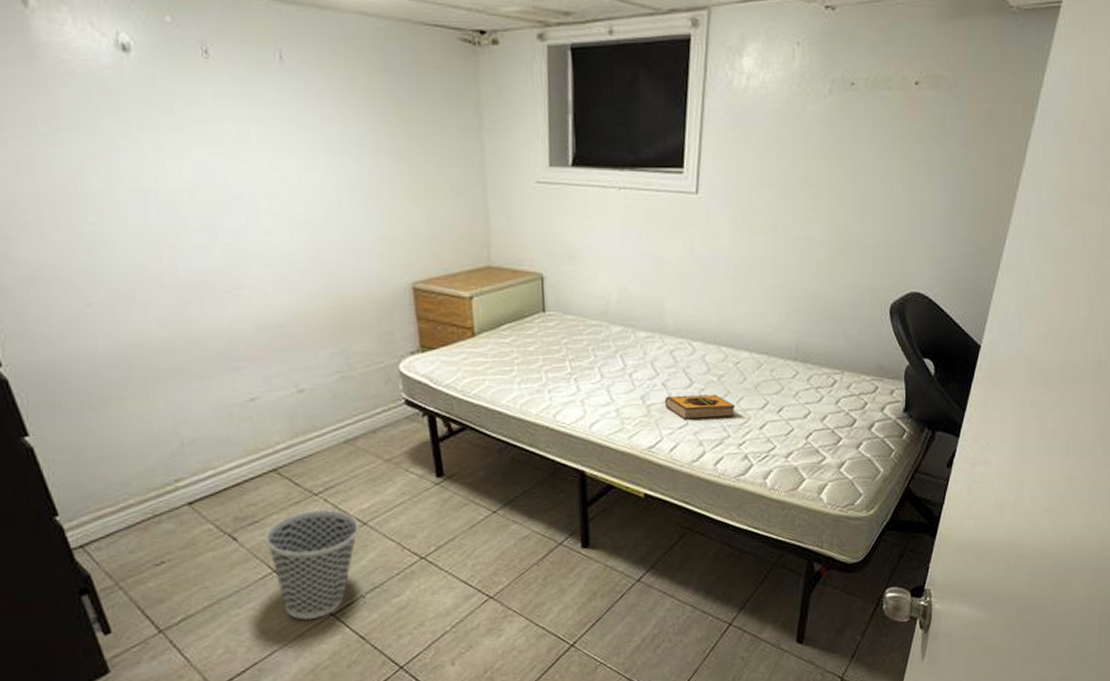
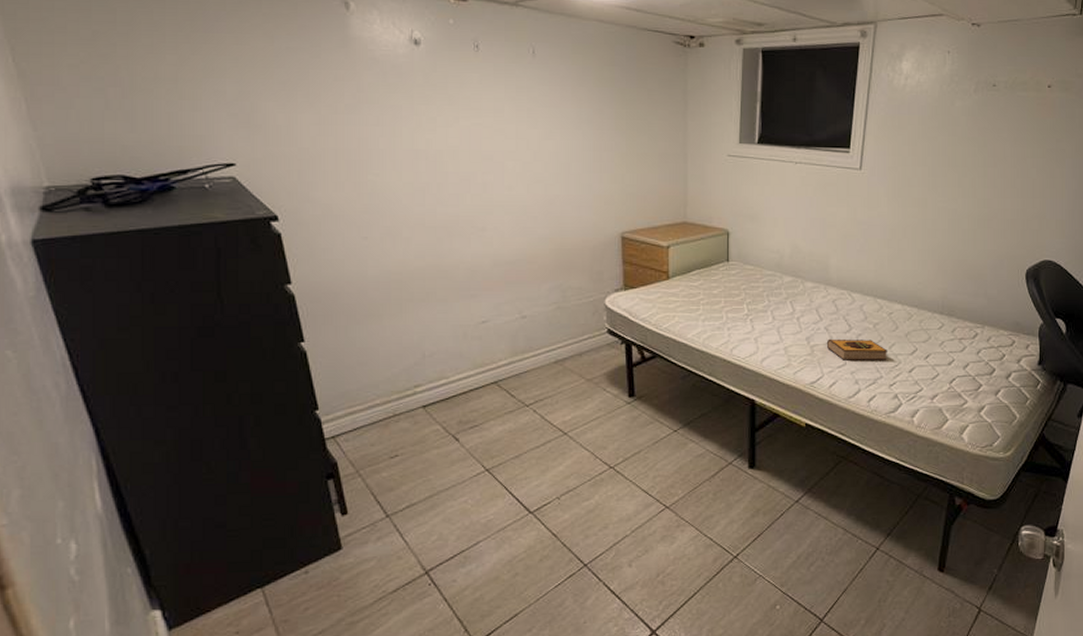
wastebasket: present [265,510,359,621] -> none [482,420,560,516]

